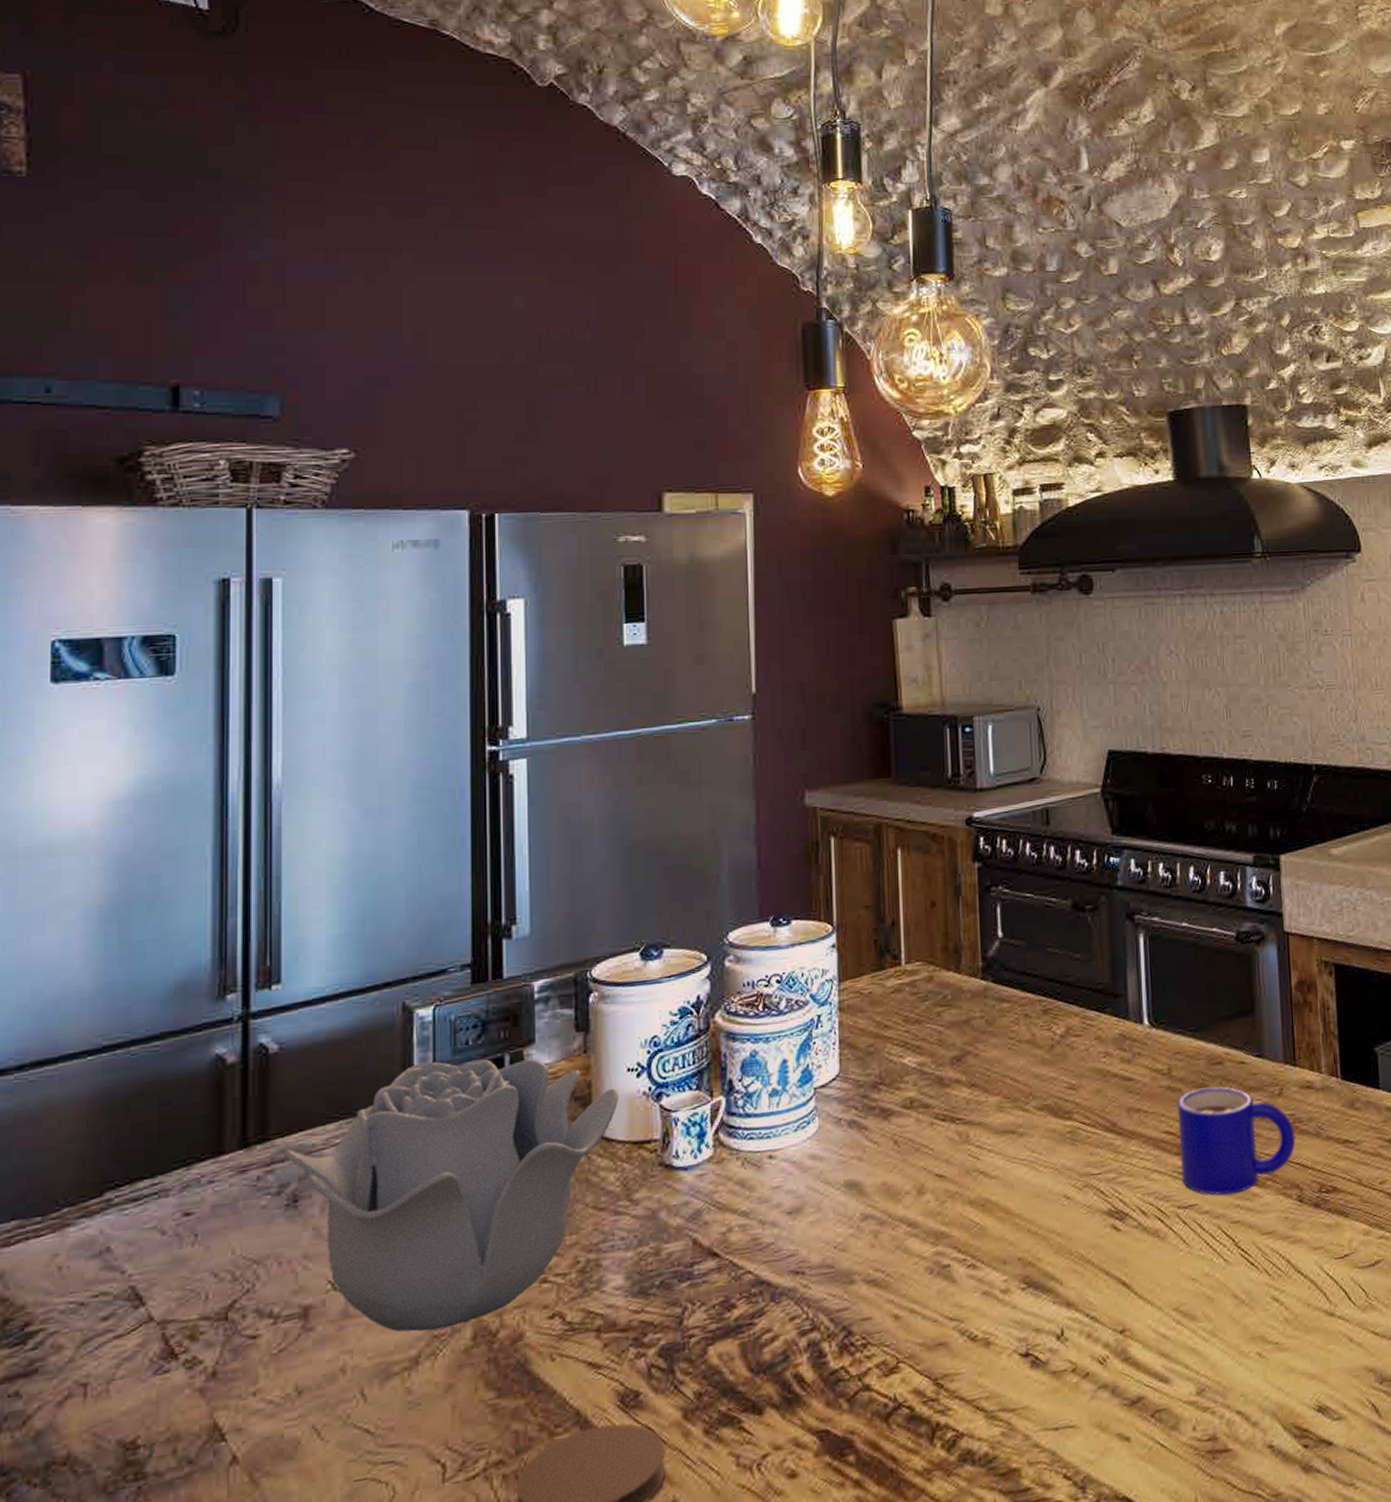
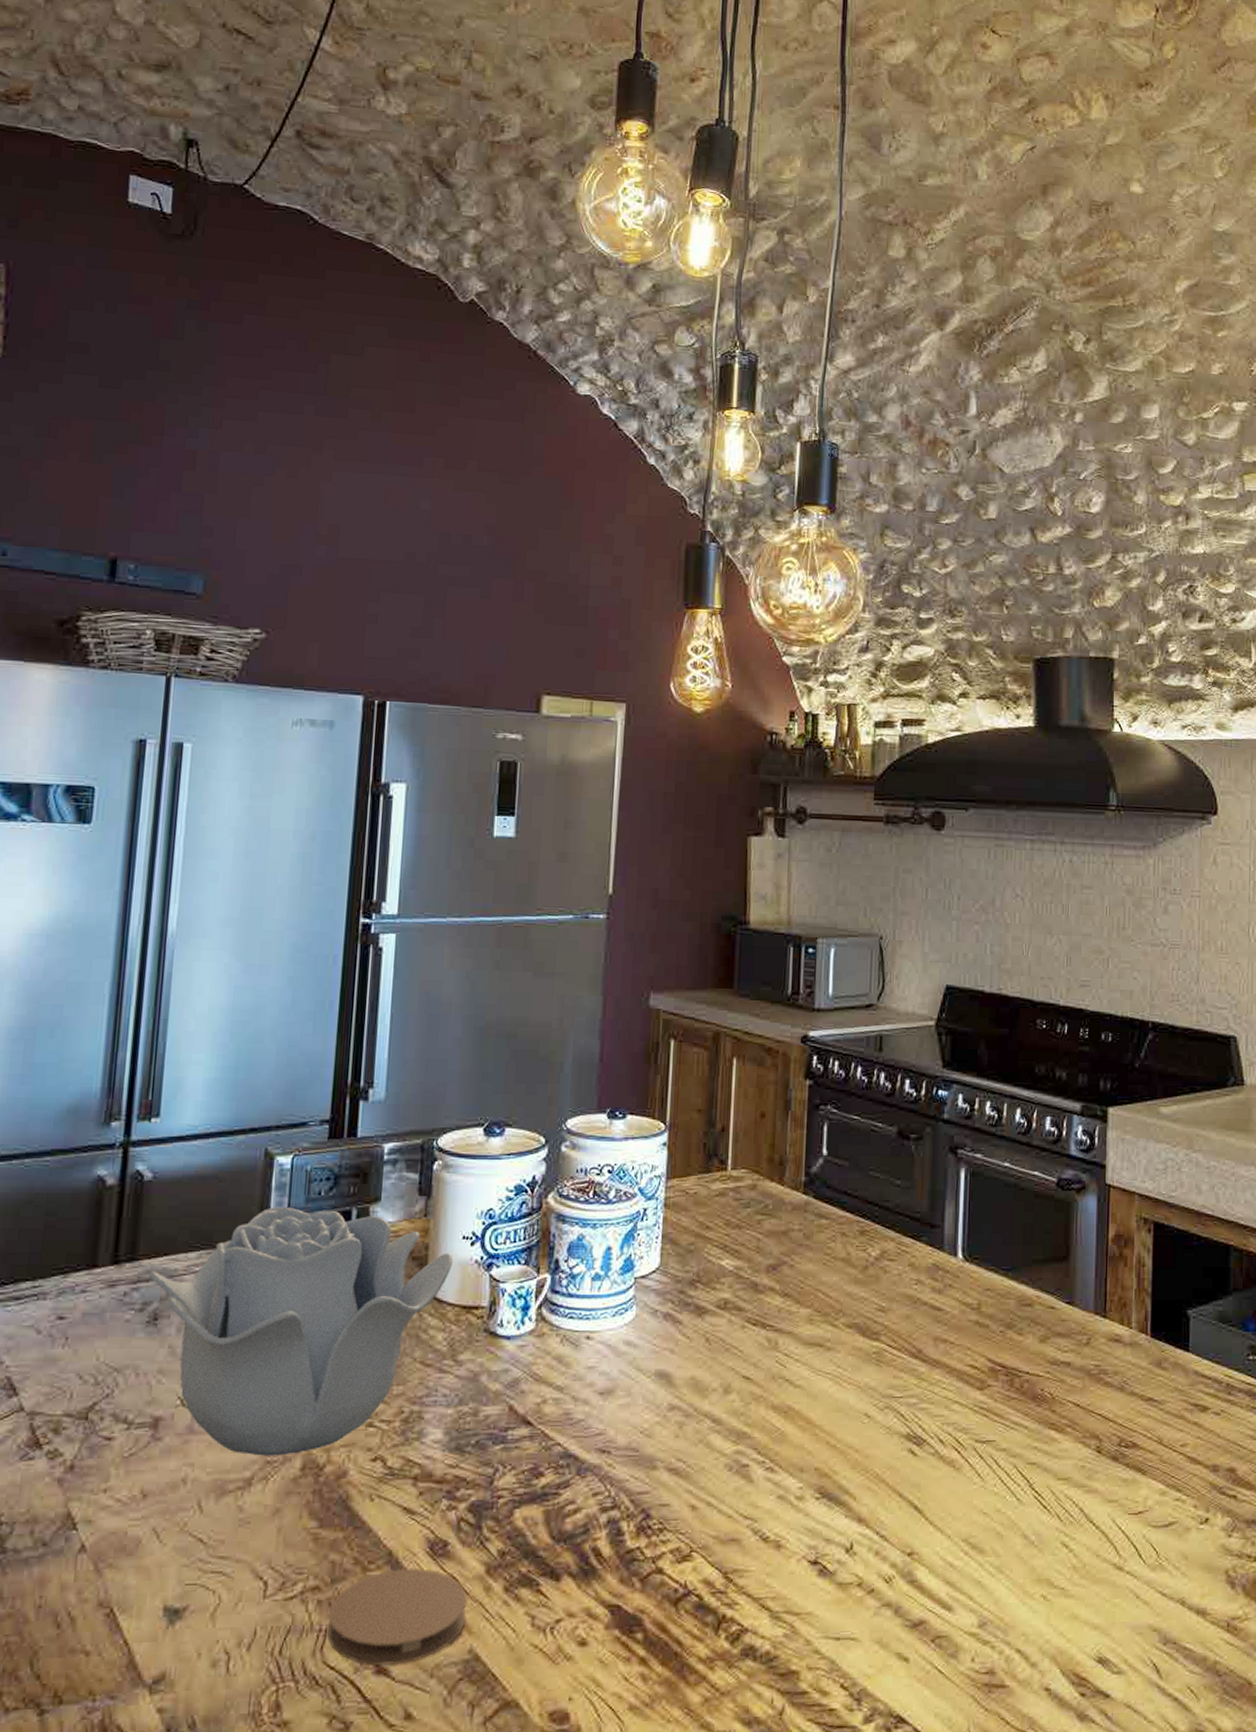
mug: present [1177,1086,1296,1195] -> none [982,1327,1099,1436]

